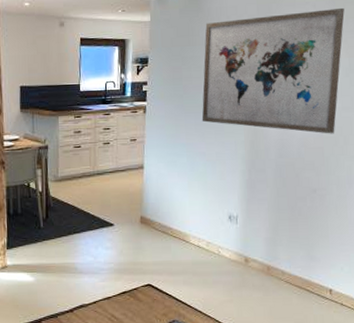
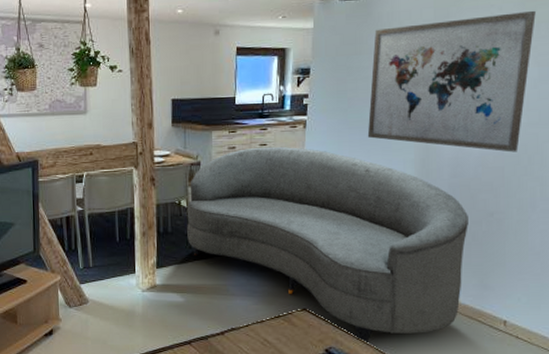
sofa: none [36,130,295,317] -> present [187,146,468,345]

